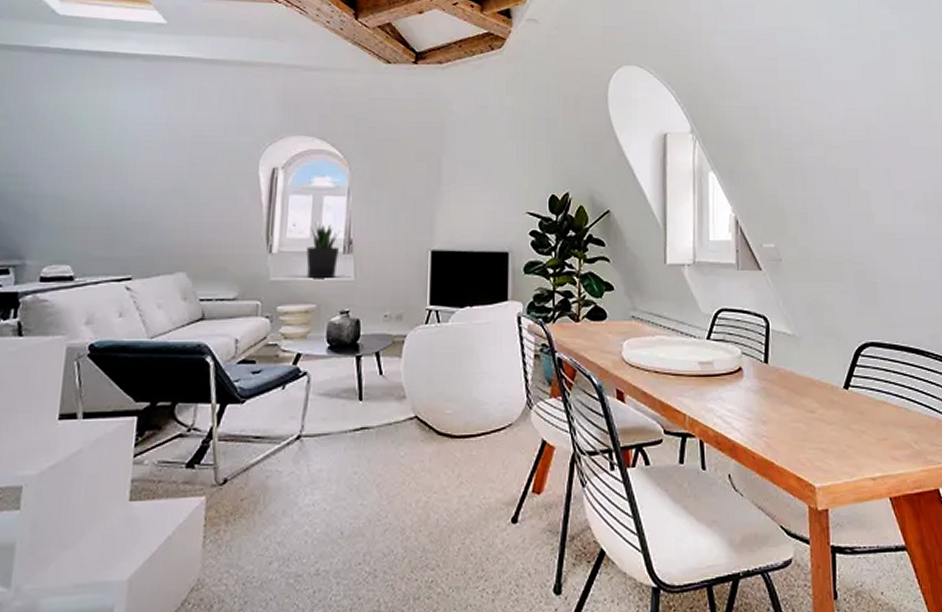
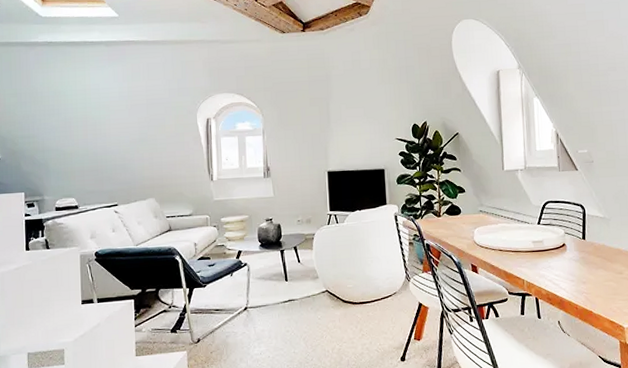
planter: present [306,223,340,279] -> none [237,157,261,198]

